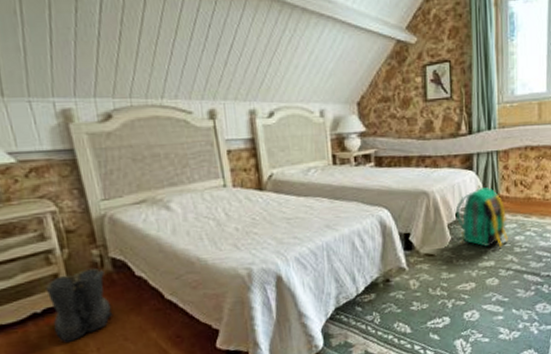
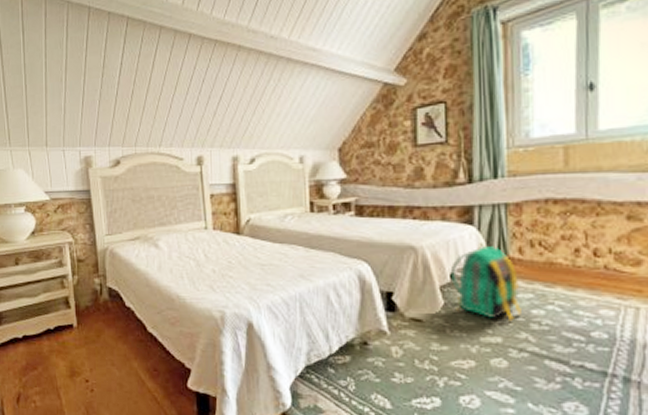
boots: present [45,268,114,343] -> none [58,294,105,359]

